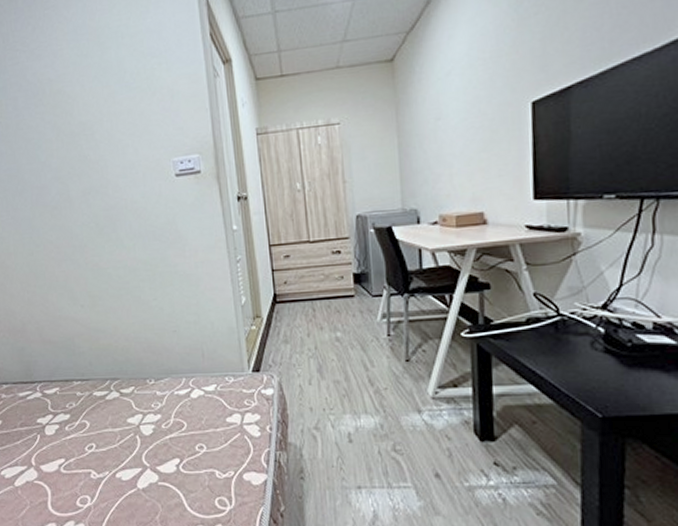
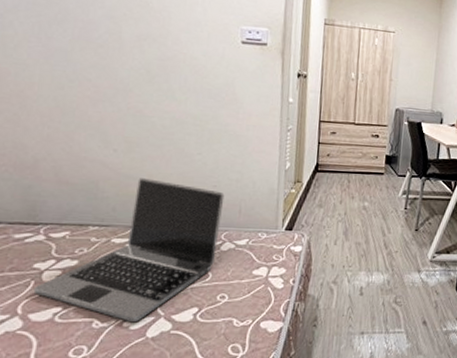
laptop: none [40,330,187,474] -> present [33,178,225,323]

